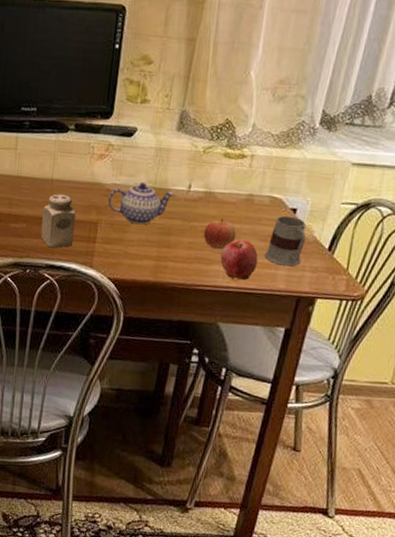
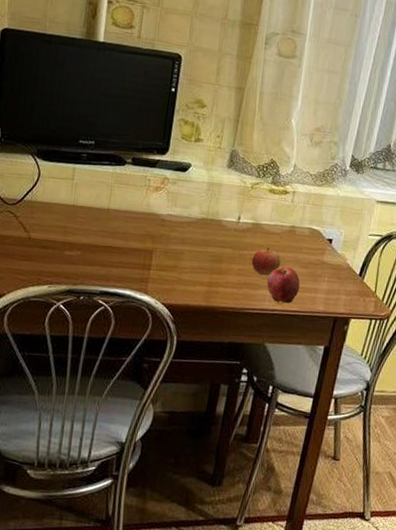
salt shaker: present [41,194,76,248] -> none [96,223,132,275]
teapot: present [108,182,175,225] -> none [163,213,226,253]
mug: present [264,215,307,267] -> none [305,245,341,291]

